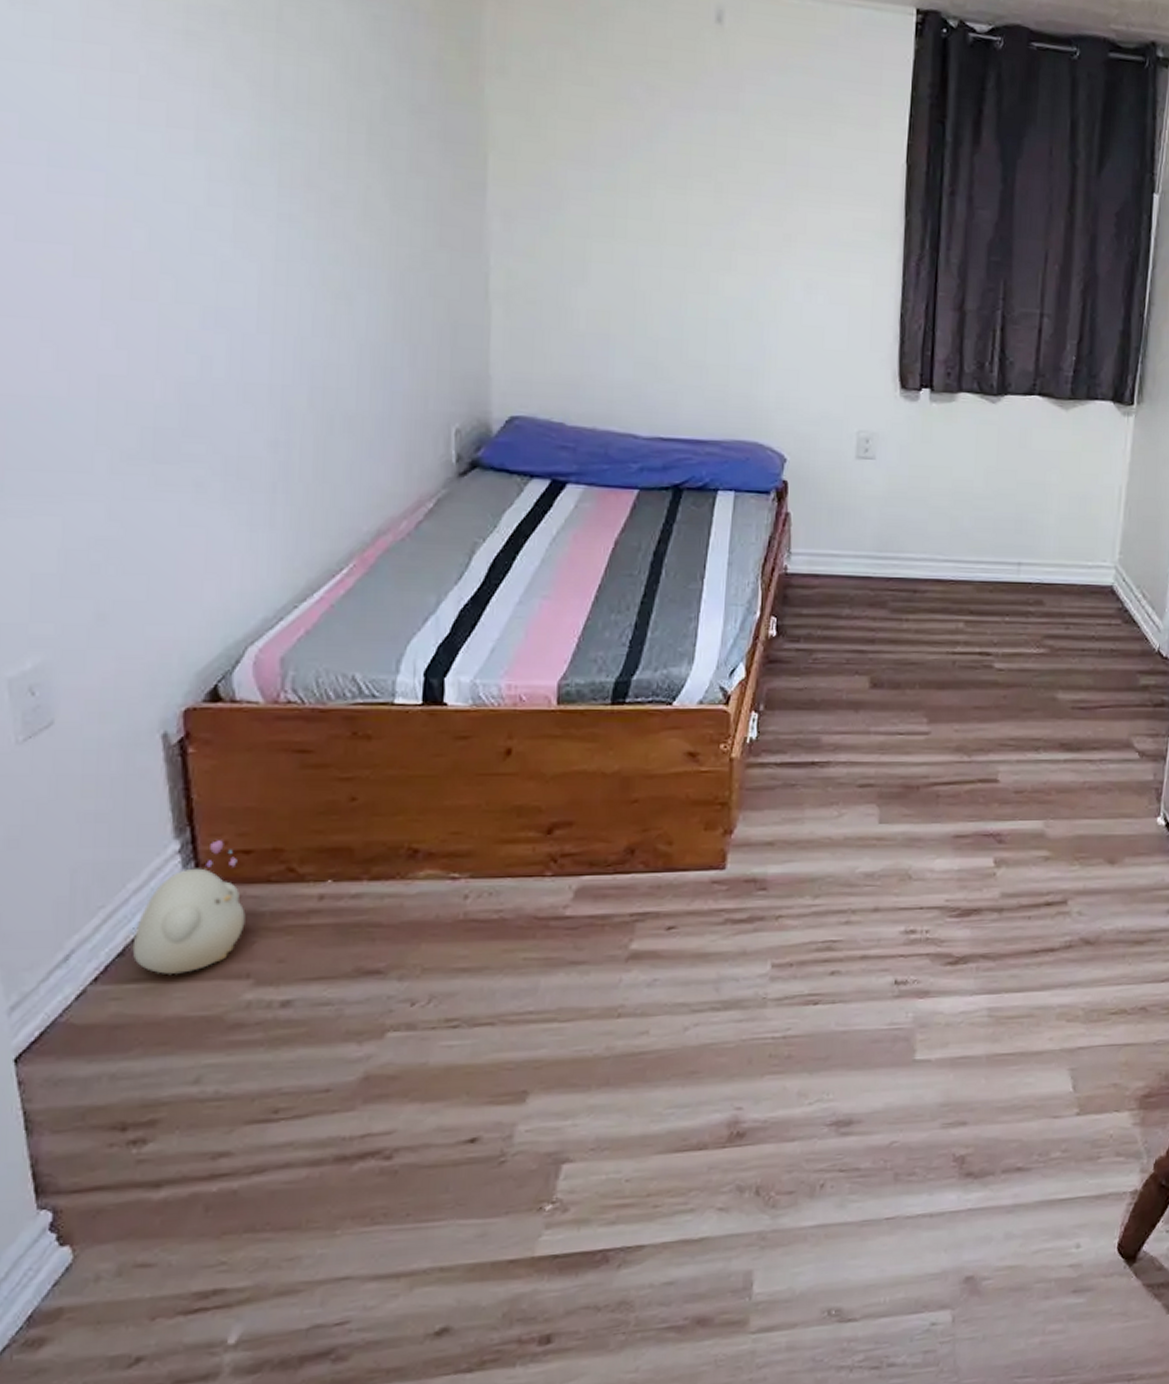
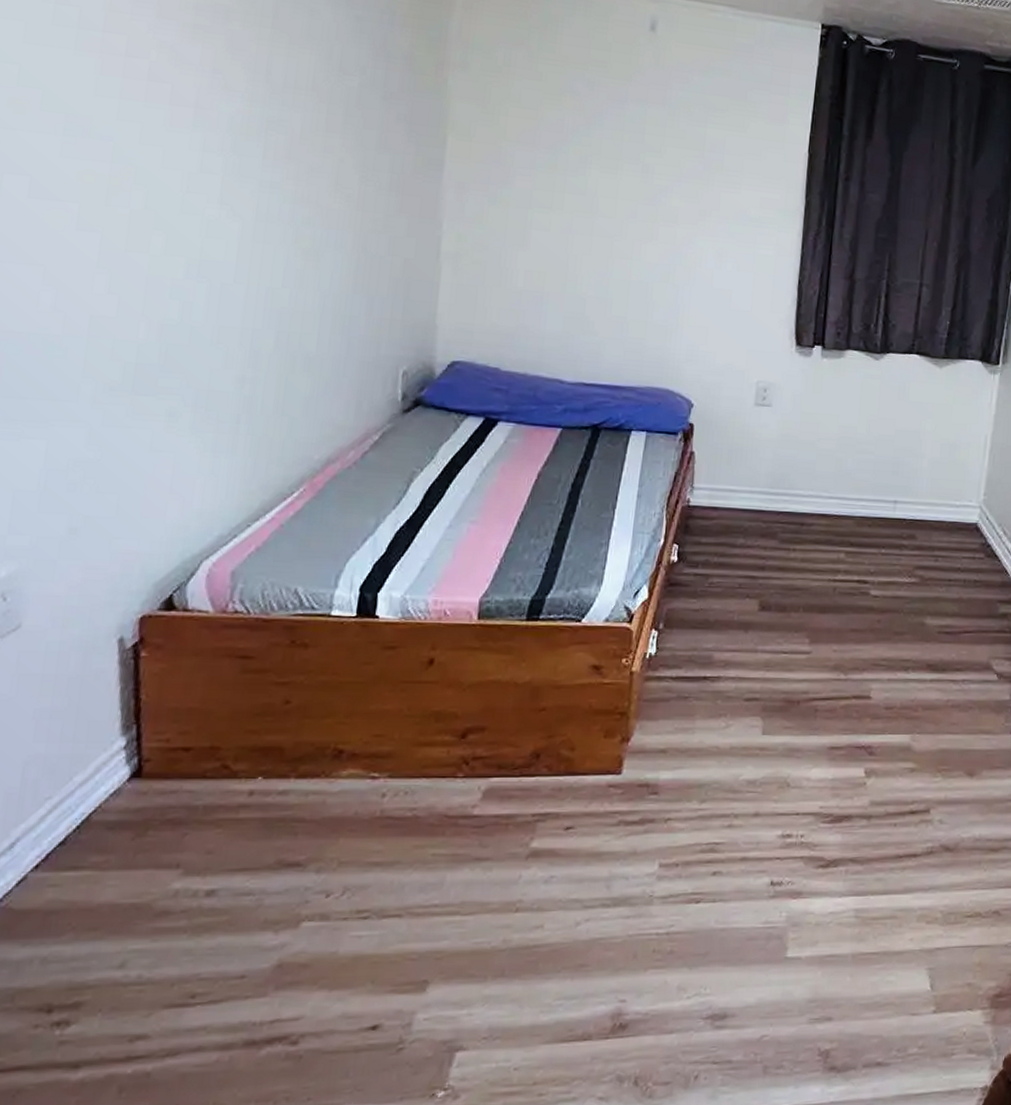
plush toy: present [132,840,246,975] -> none [73,738,181,864]

